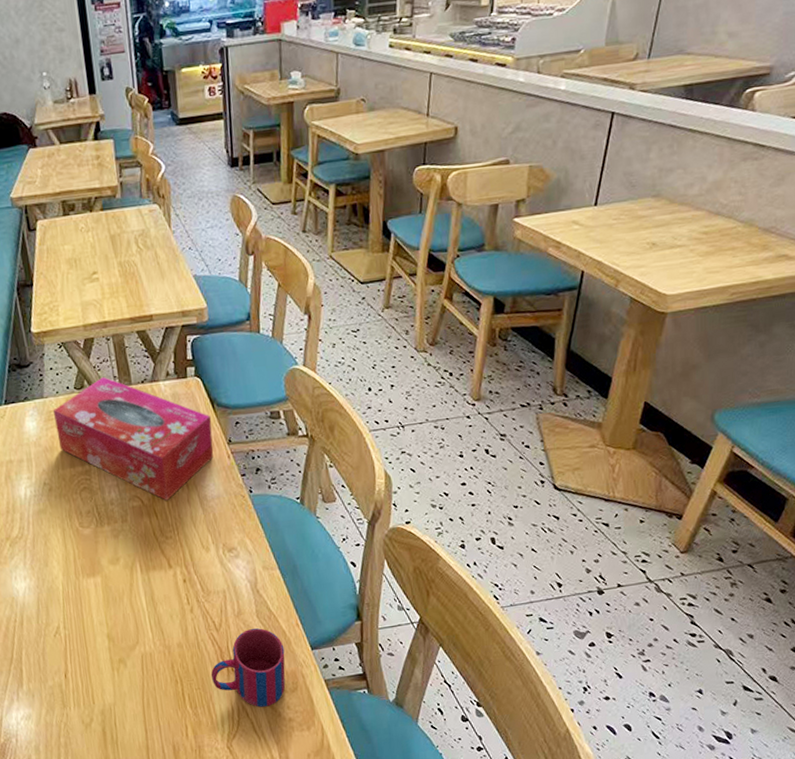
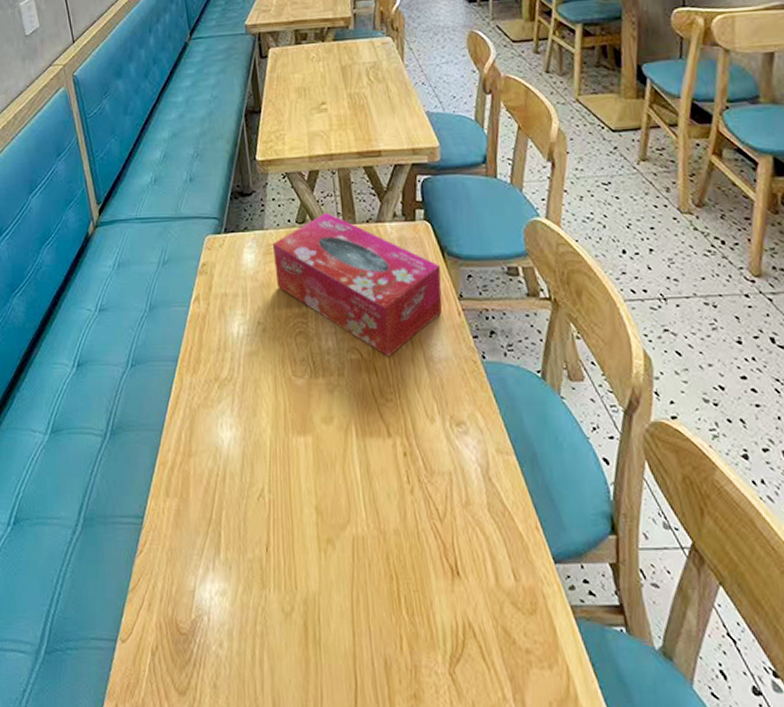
mug: present [210,628,286,708] -> none [432,525,522,629]

